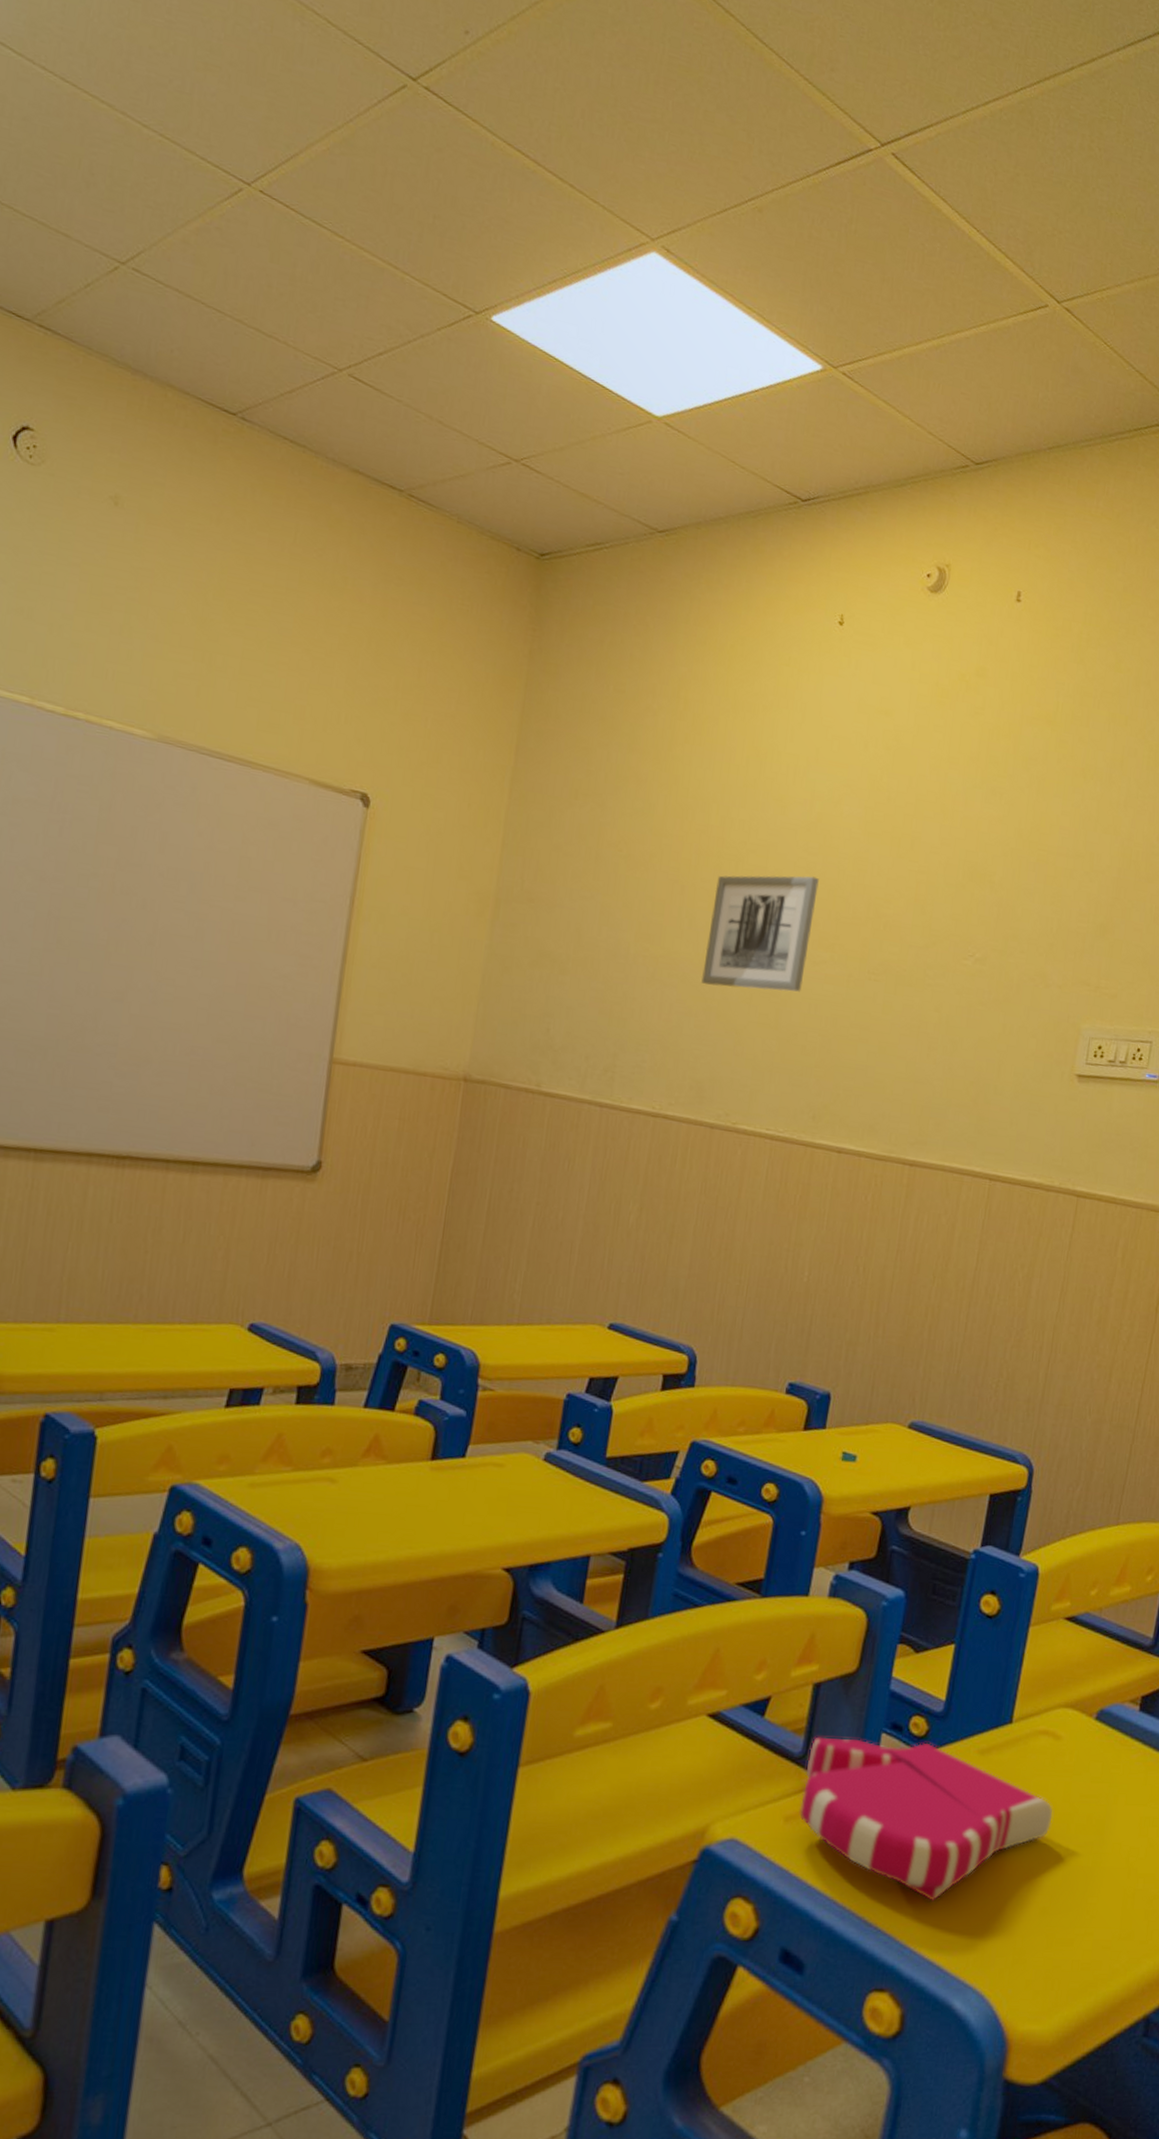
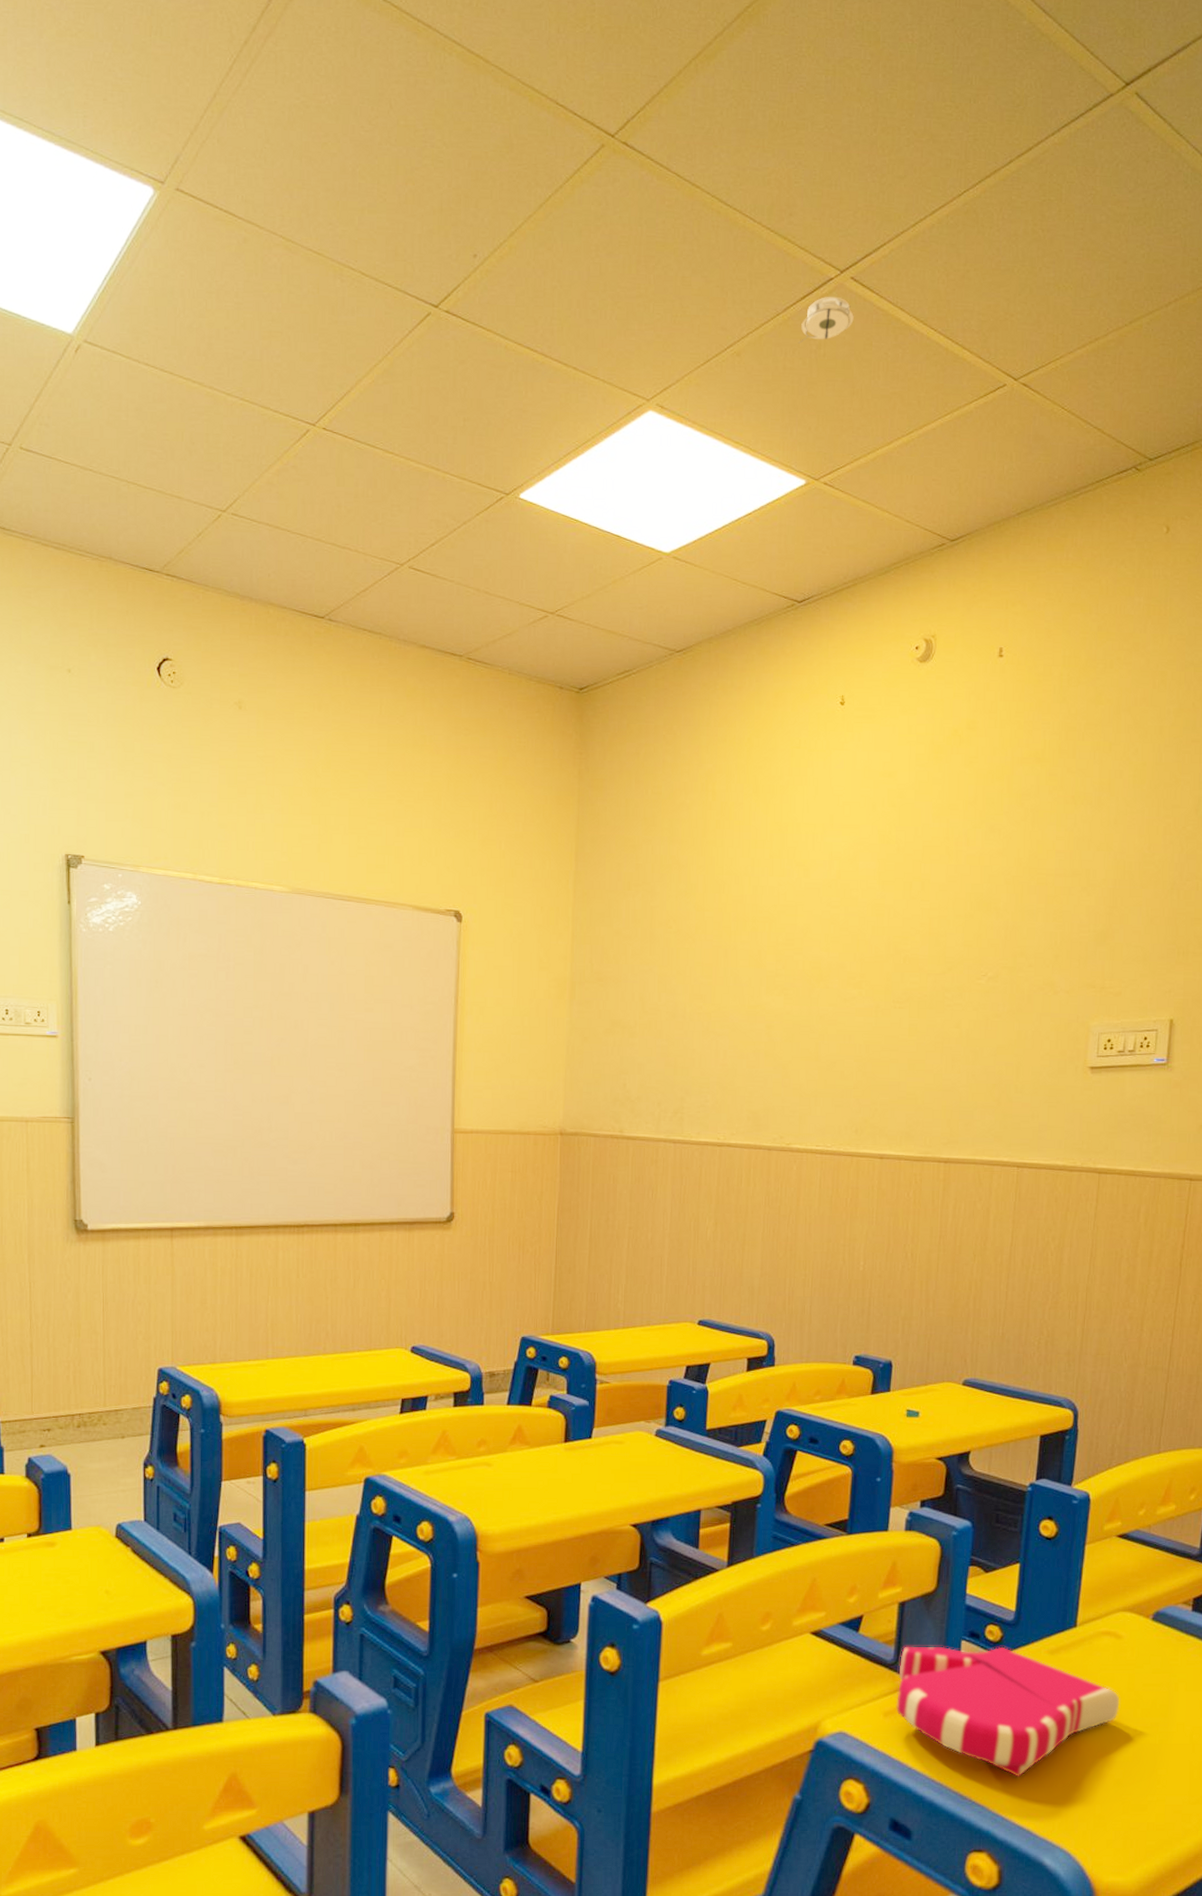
wall art: present [701,875,819,992] -> none [749,926,843,1030]
smoke detector: none [827,168,892,215] -> present [797,296,854,344]

